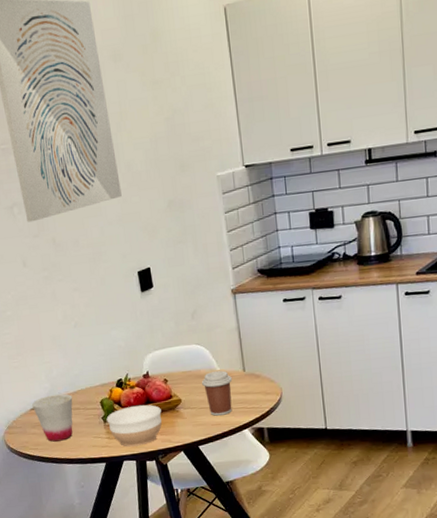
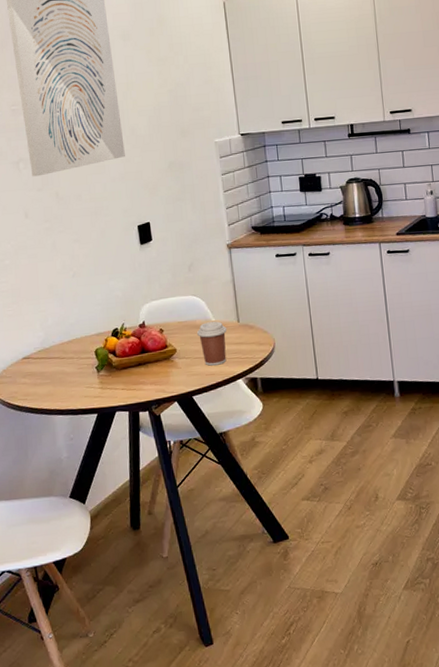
cup: present [32,394,73,442] -> none [24,343,67,392]
bowl: present [106,404,162,447] -> none [100,354,156,397]

